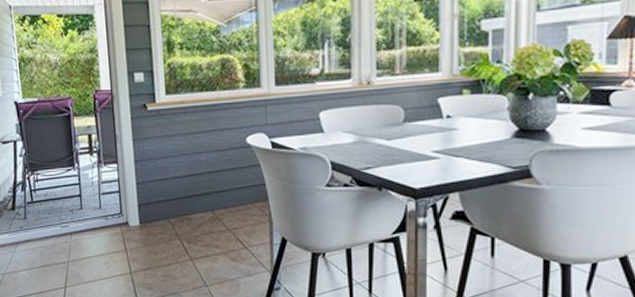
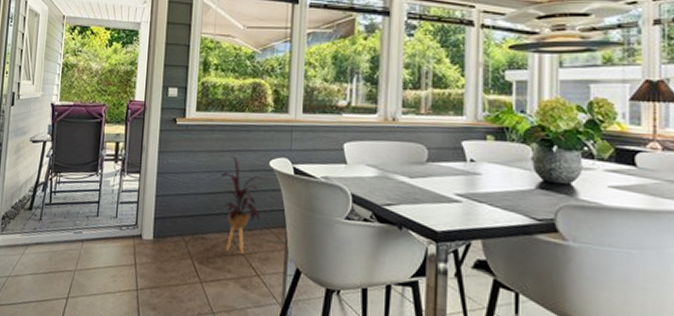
house plant: none [199,136,247,229] -> present [220,155,269,254]

